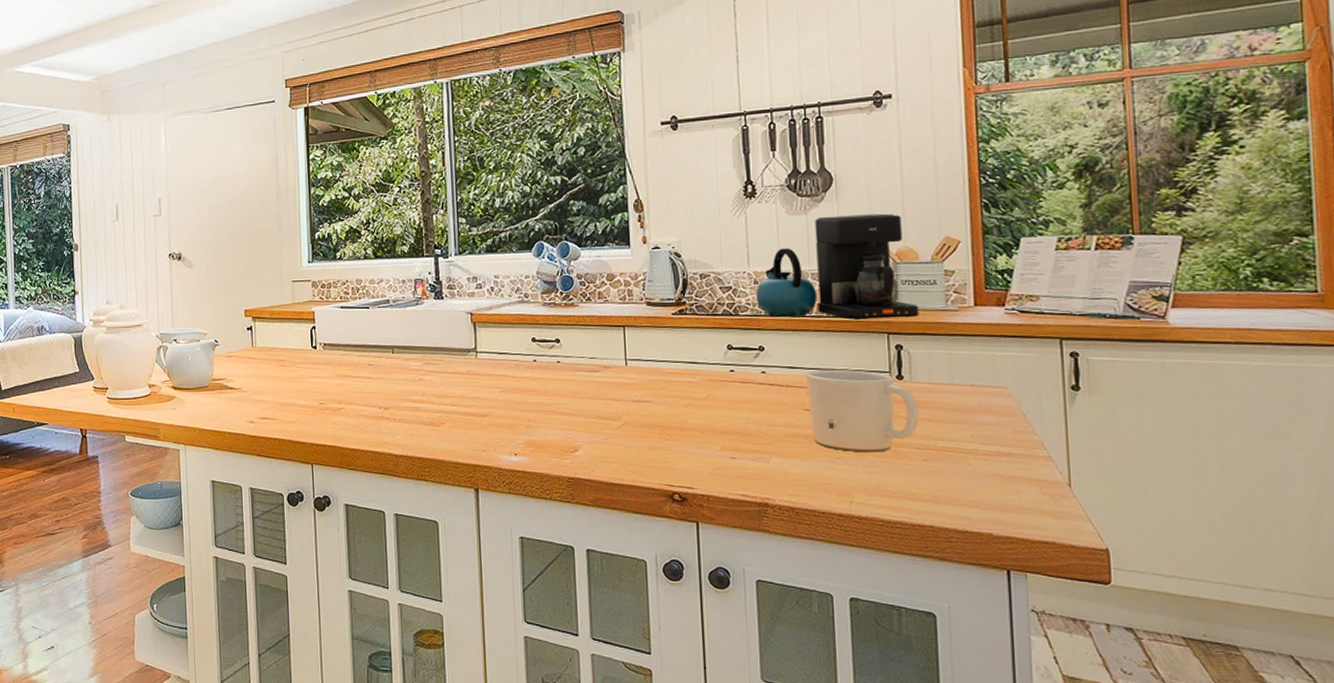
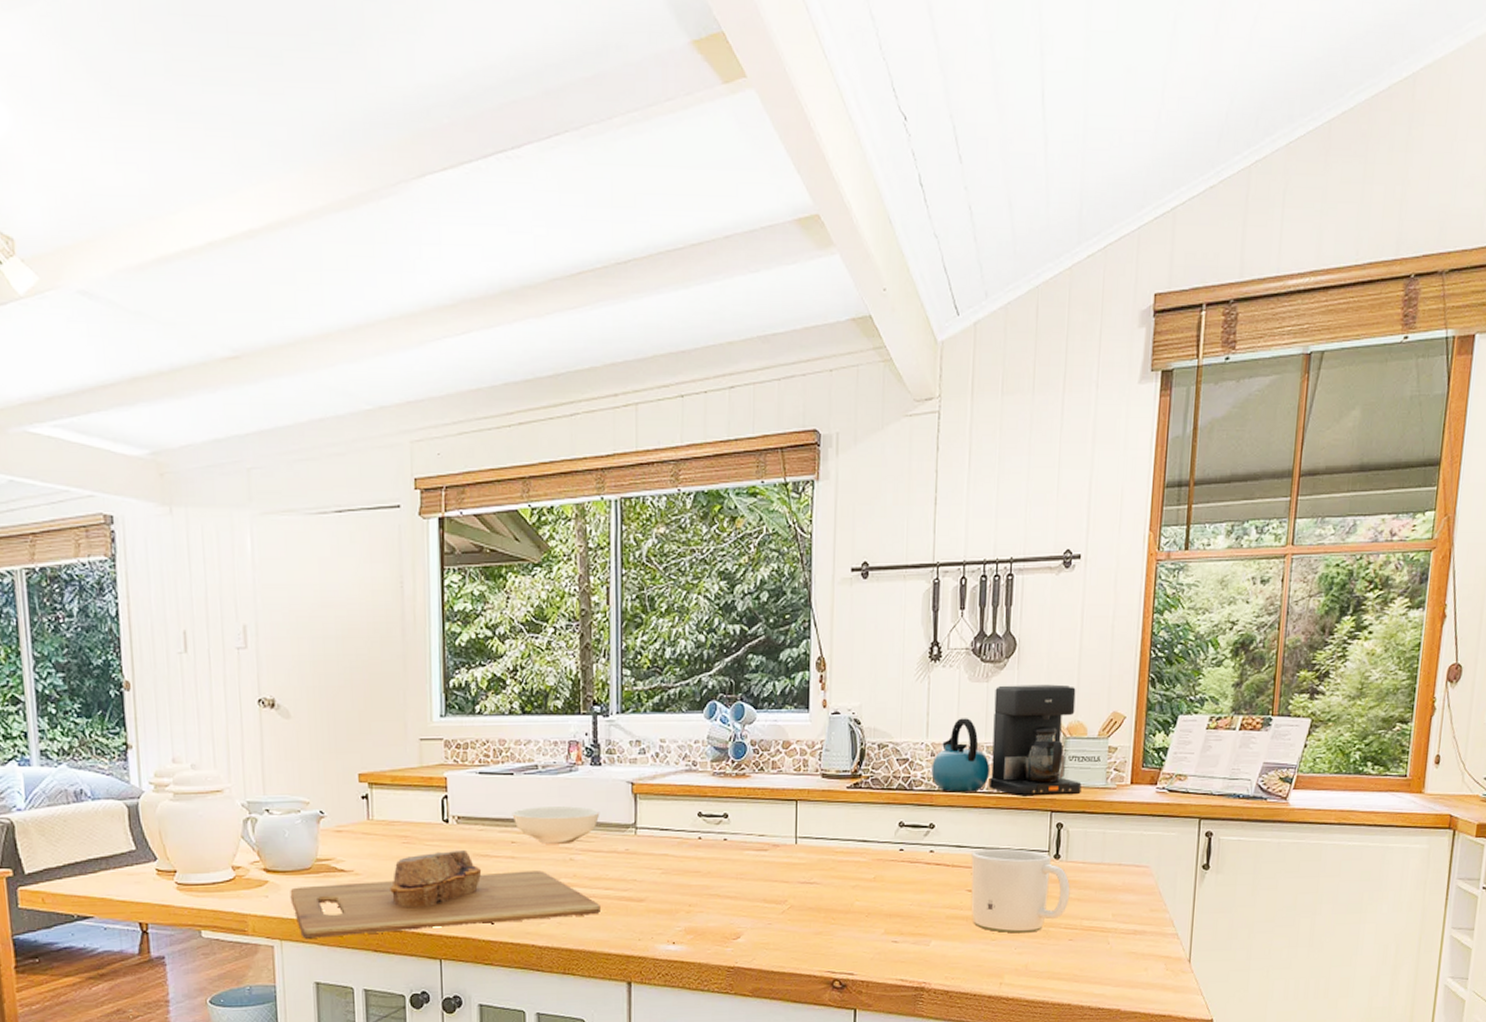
cutting board: none [192,371,448,445] -> present [290,849,600,940]
bowl: none [369,334,444,367] -> present [512,806,600,845]

